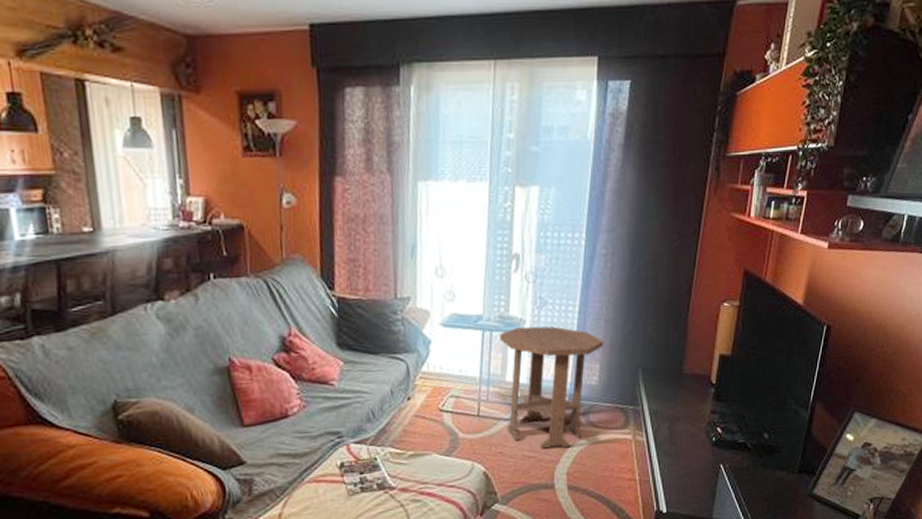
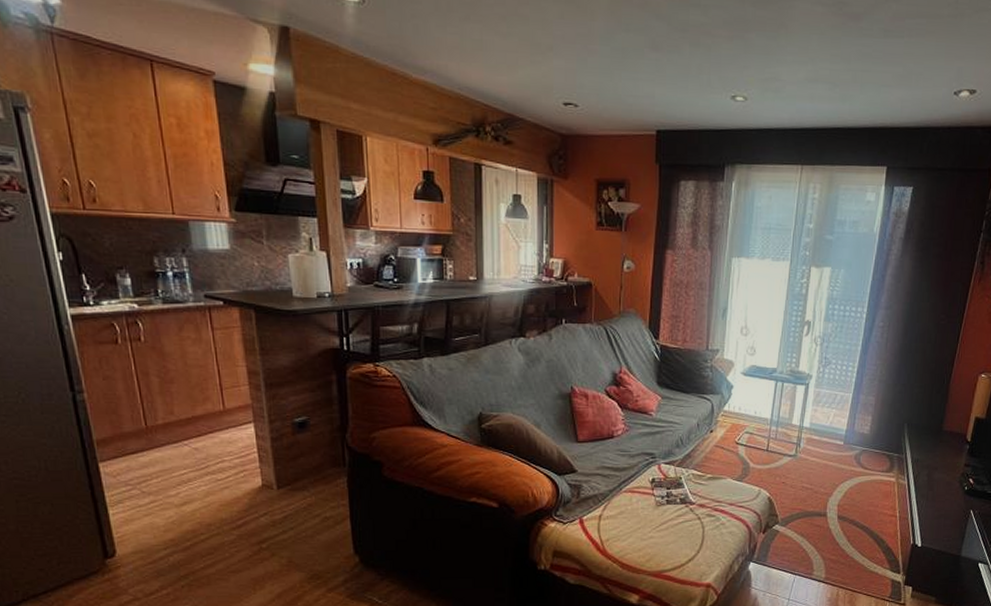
side table: present [500,326,603,449] -> none [789,381,876,484]

